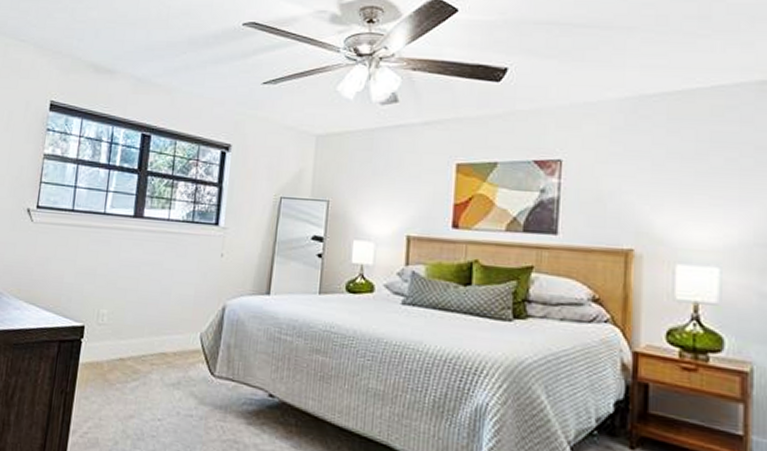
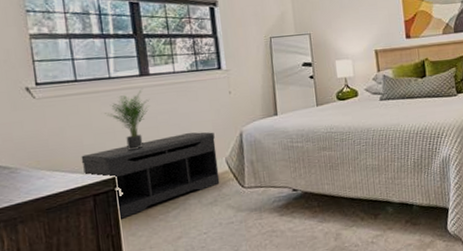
bench: none [57,292,195,376] -> present [81,132,220,219]
potted plant: none [91,233,136,299] -> present [105,90,150,150]

